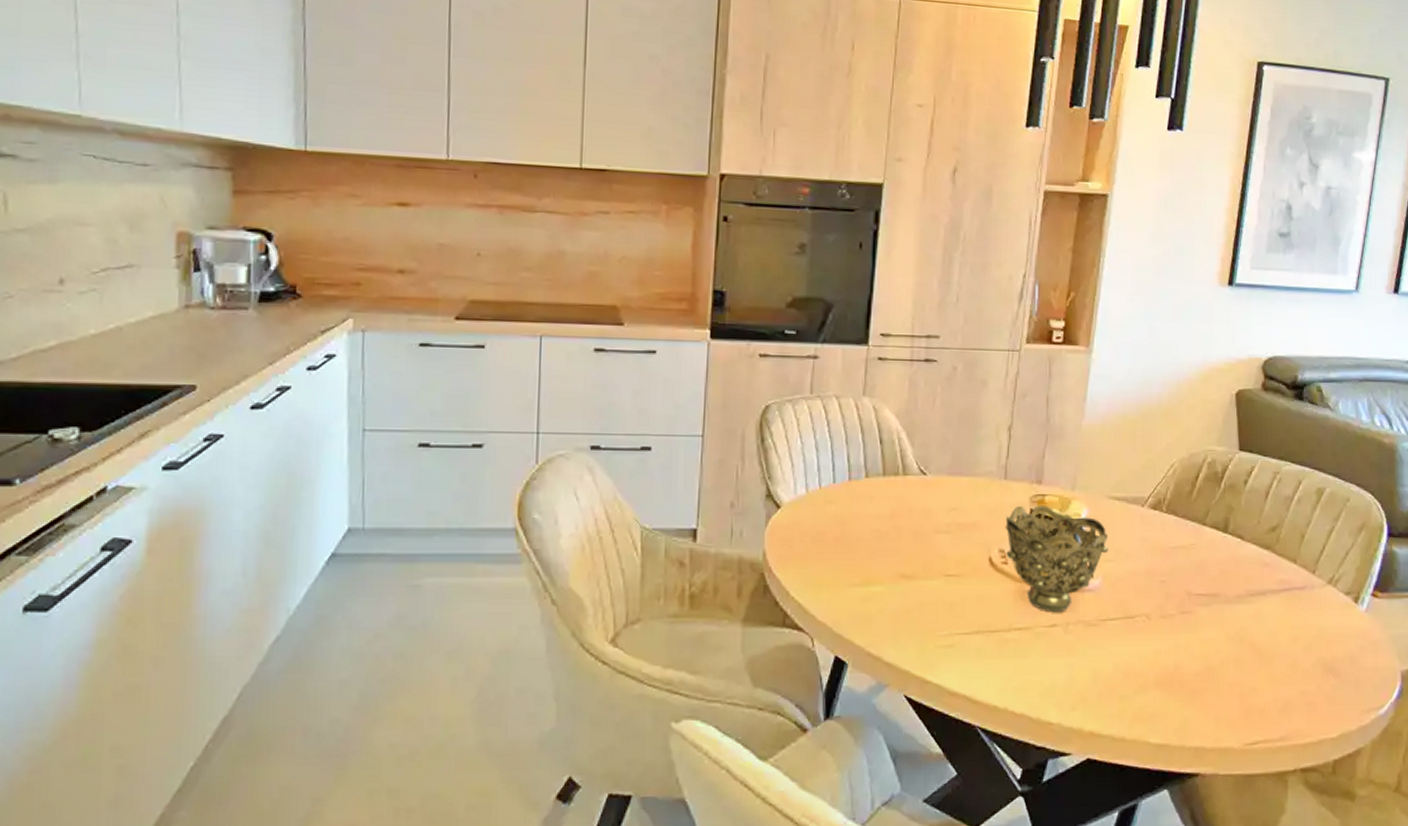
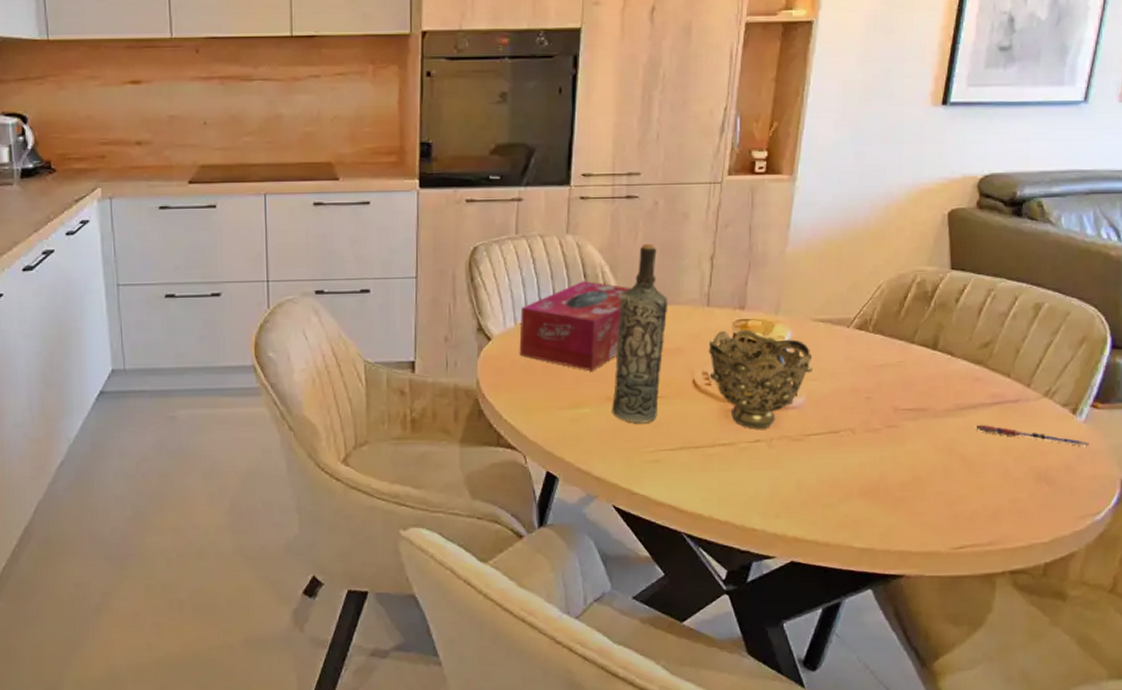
tissue box: none [810,447,928,546] -> present [519,281,631,371]
bottle: none [906,409,966,604] -> present [612,243,668,424]
pen: none [1266,611,1371,637] -> present [977,424,1089,447]

